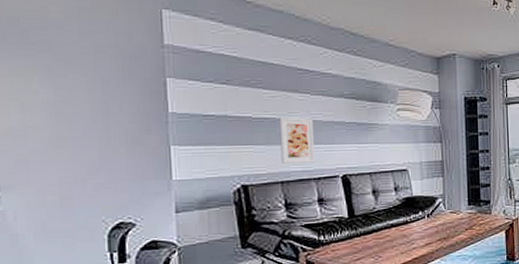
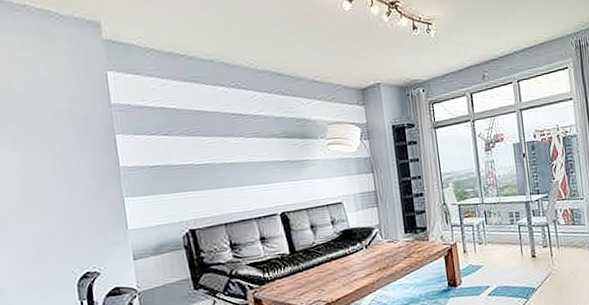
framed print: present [279,116,314,164] -> none [218,160,254,206]

